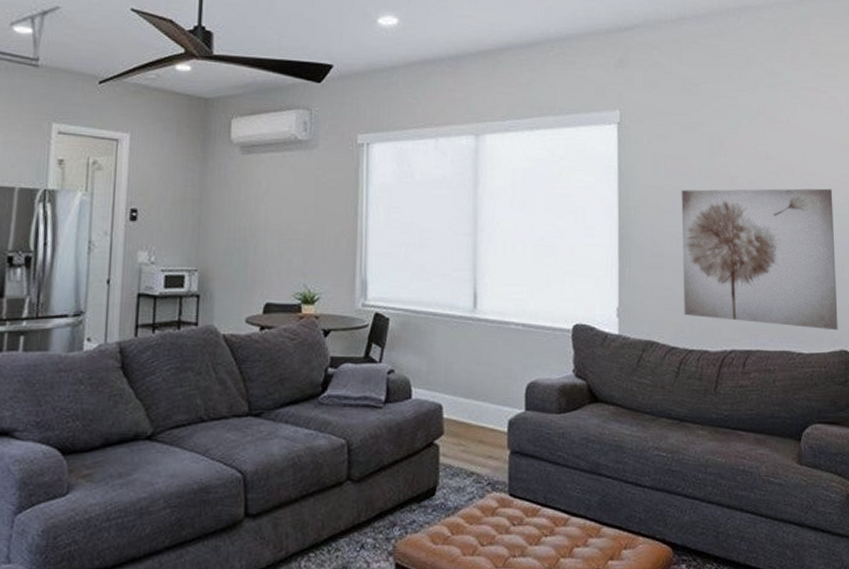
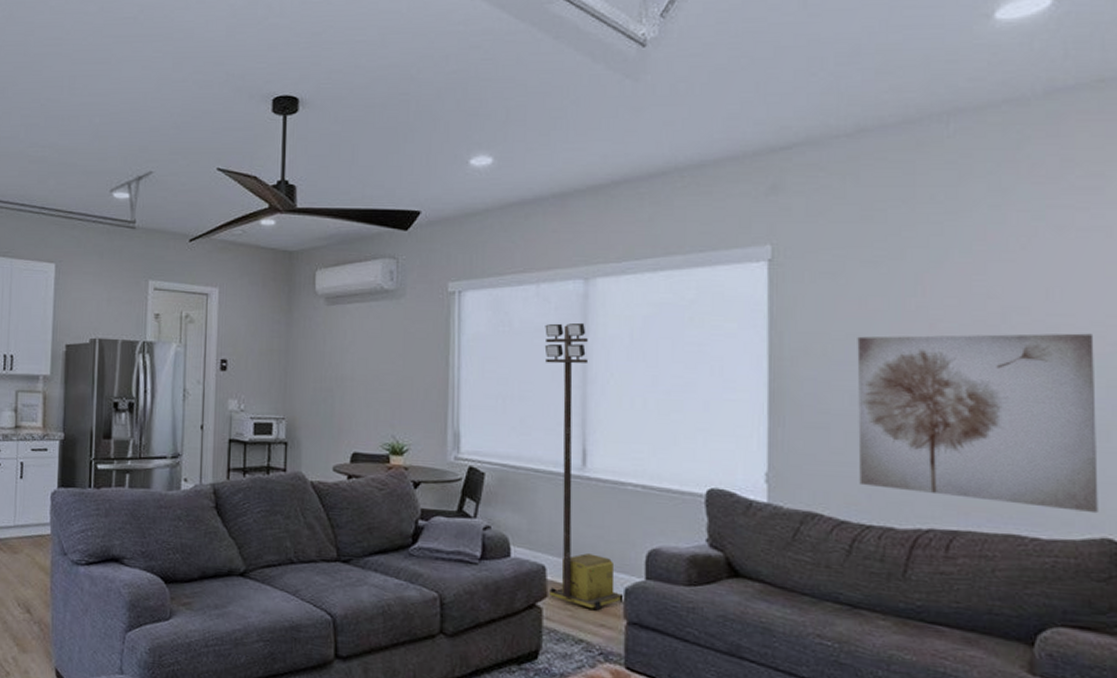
portable light tower: none [442,175,509,444] -> present [544,322,626,611]

